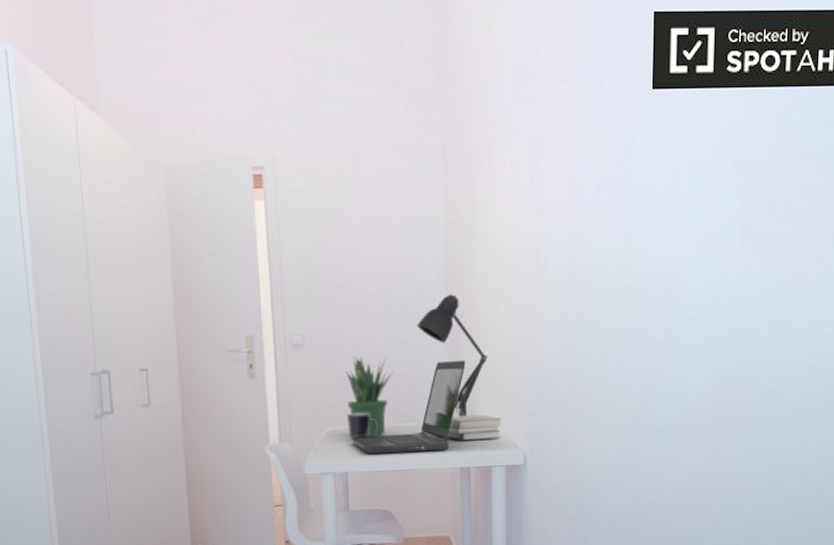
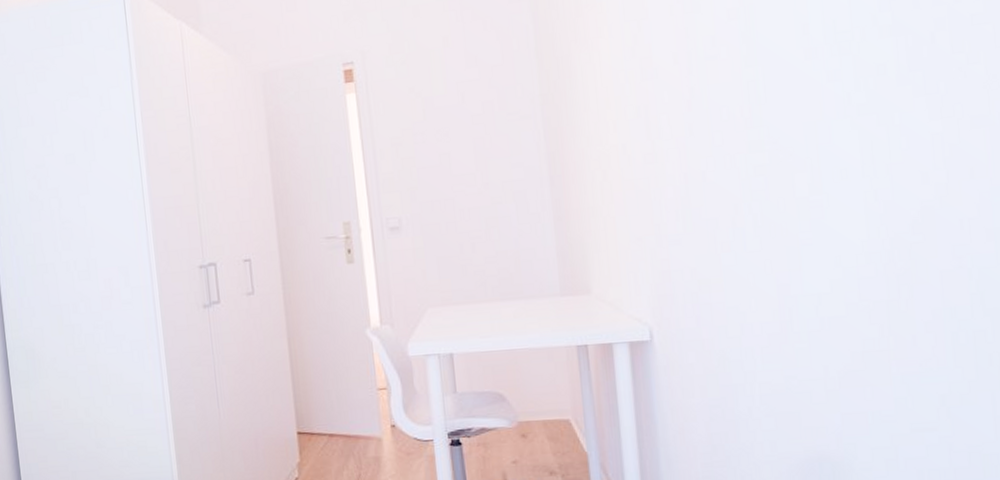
planter: present [345,356,394,437] -> none [445,234,497,316]
mug: present [347,412,378,443] -> none [449,291,483,324]
laptop computer: present [349,359,466,455] -> none [453,232,575,335]
desk lamp: present [417,294,488,417] -> none [518,166,599,292]
books: present [448,414,502,442] -> none [560,288,621,318]

